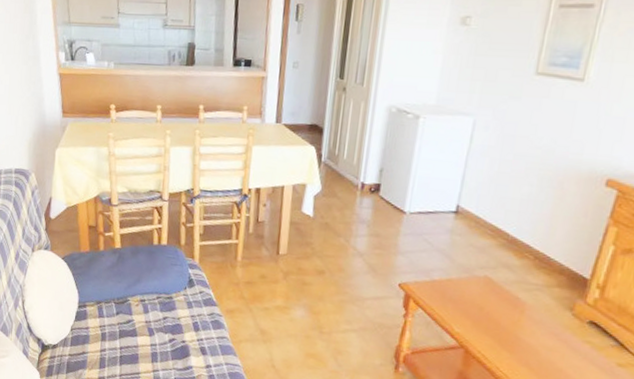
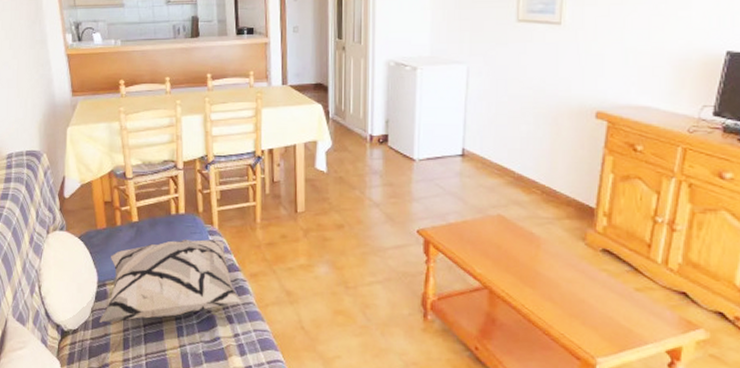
decorative pillow: none [78,270,216,343] -> present [99,239,242,323]

